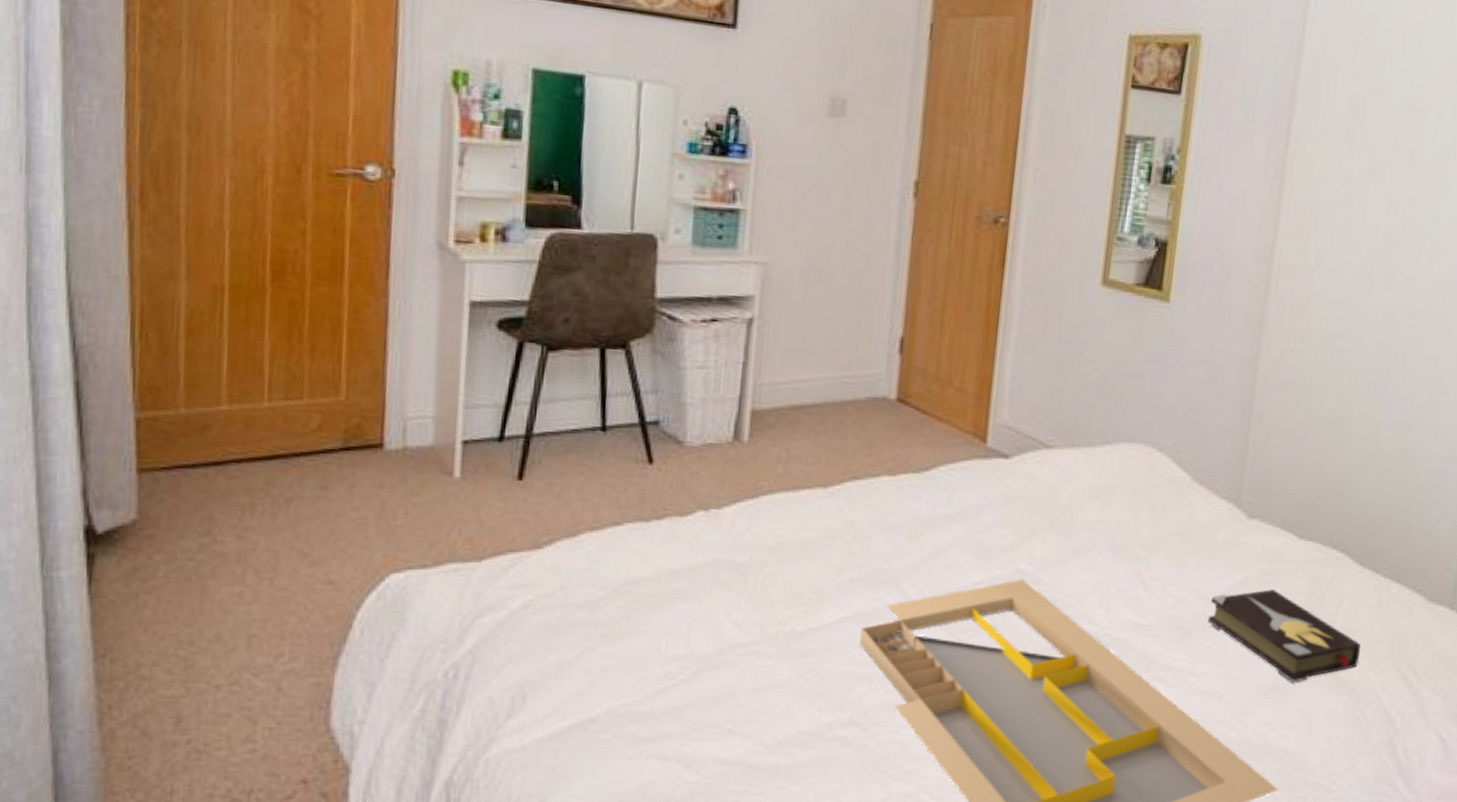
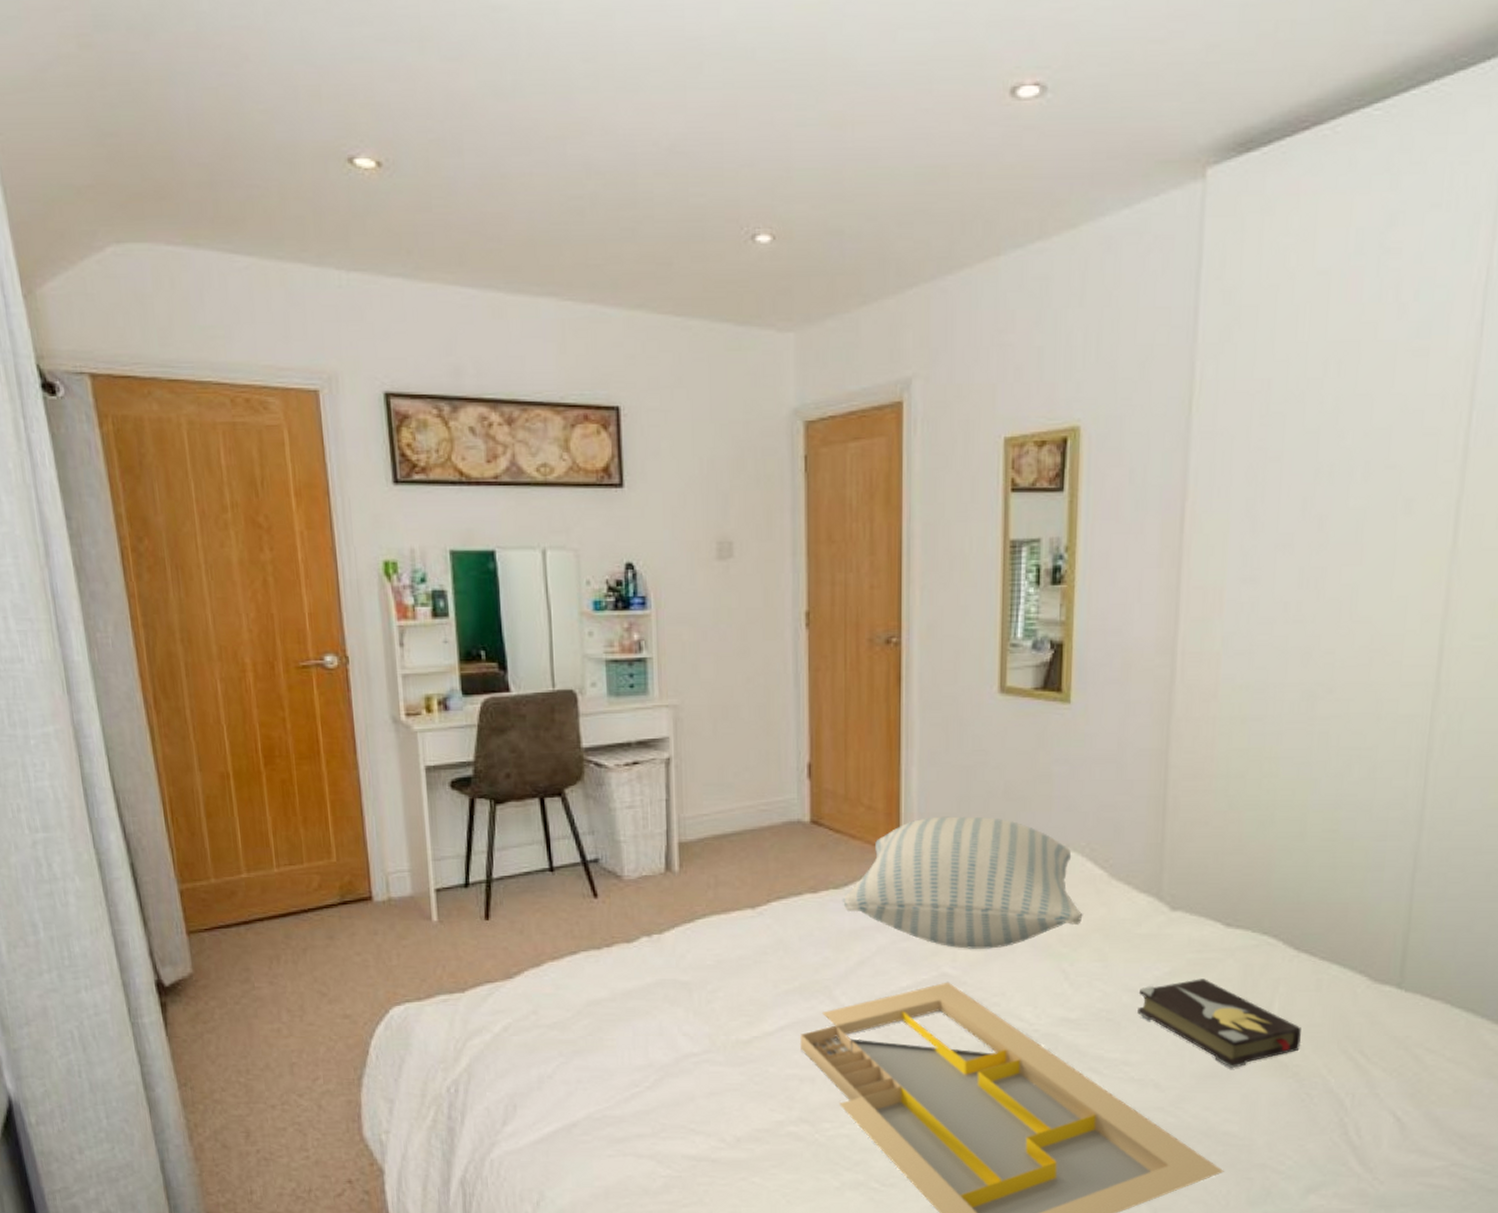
pillow: none [922,405,1164,547] -> present [843,816,1083,949]

